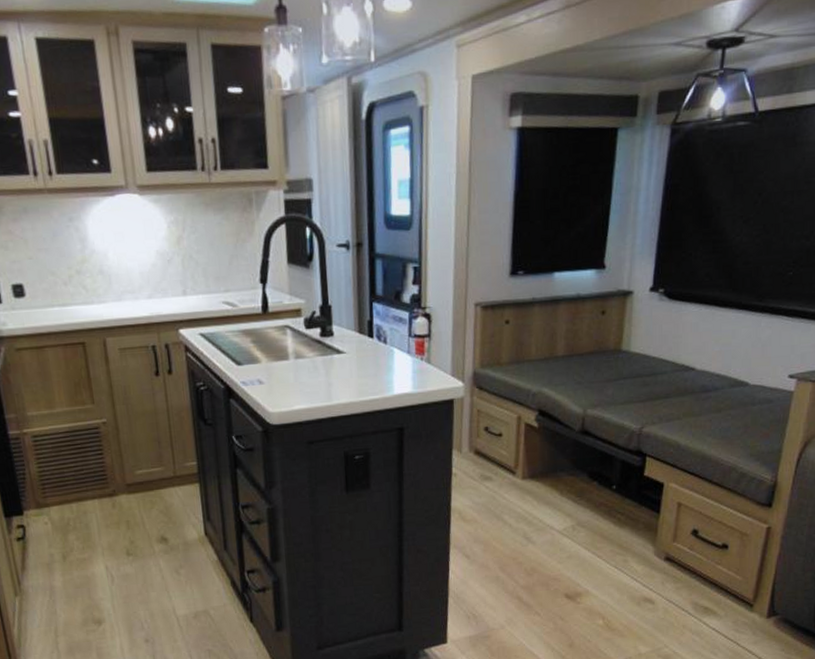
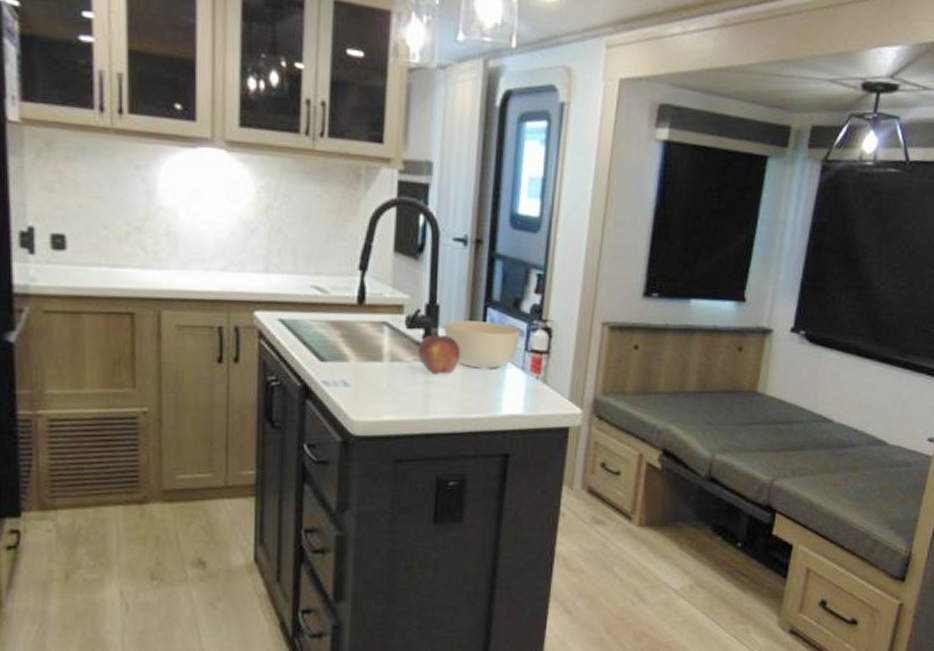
fruit: none [317,330,354,367] -> present [418,332,461,376]
bowl: none [337,314,404,357] -> present [444,320,521,369]

